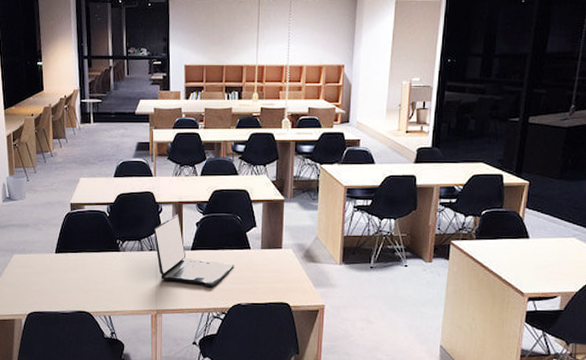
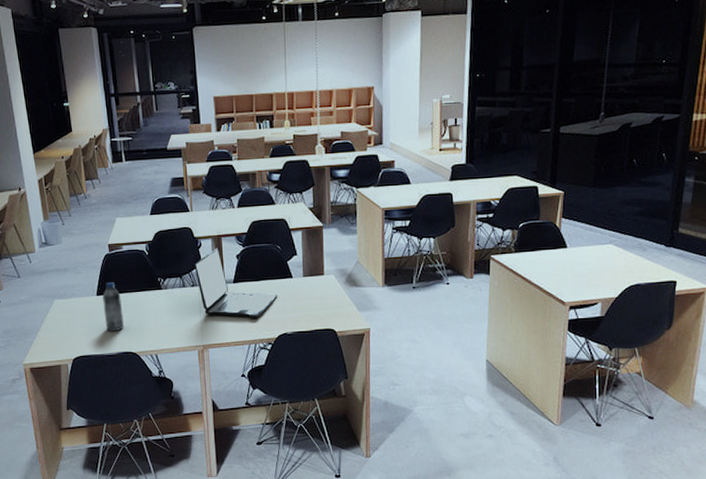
water bottle: none [61,241,80,291] -> present [103,282,124,332]

